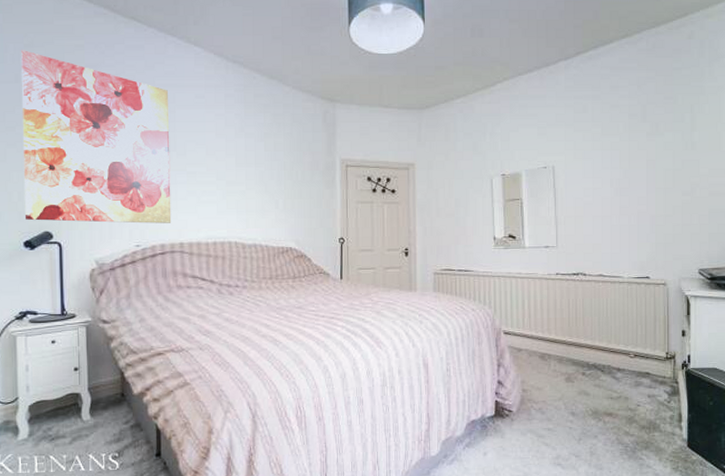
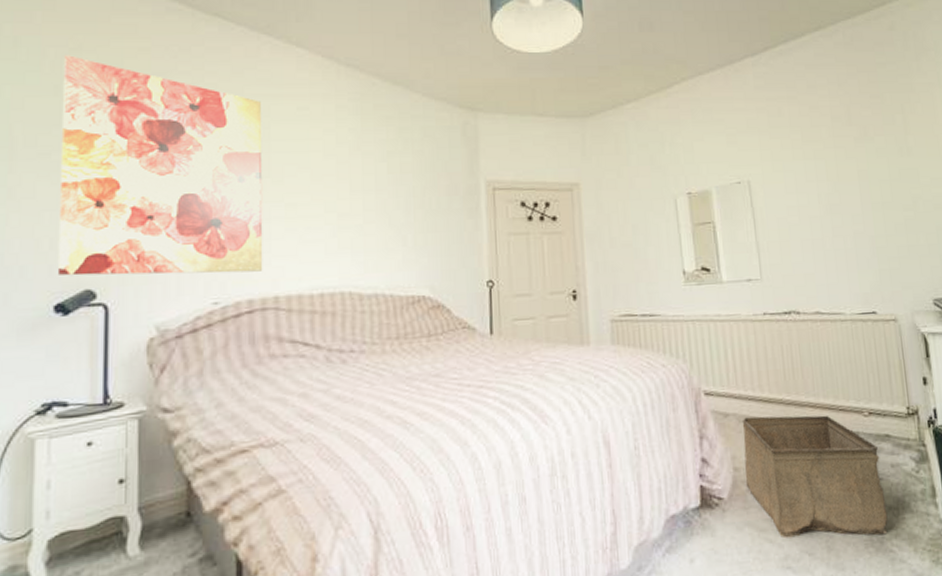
storage bin: none [531,352,641,447] -> present [742,415,888,538]

